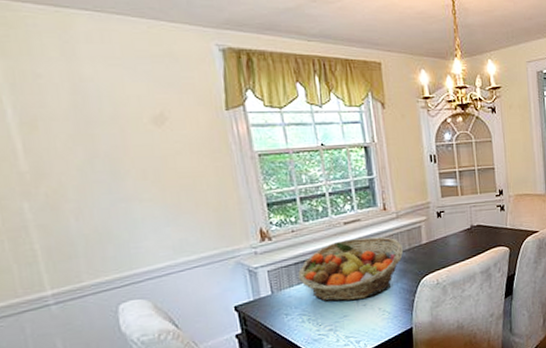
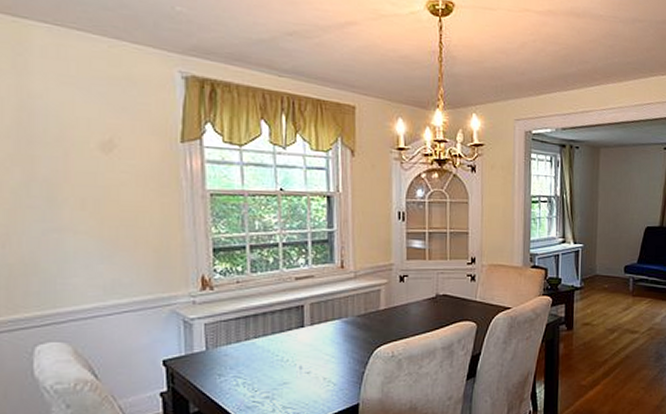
fruit basket: present [298,236,404,302] -> none [238,296,359,366]

